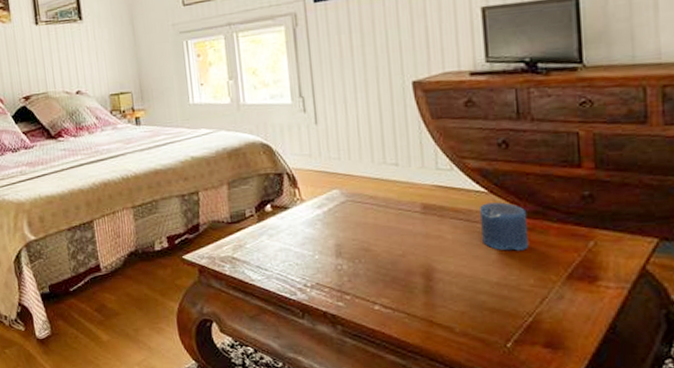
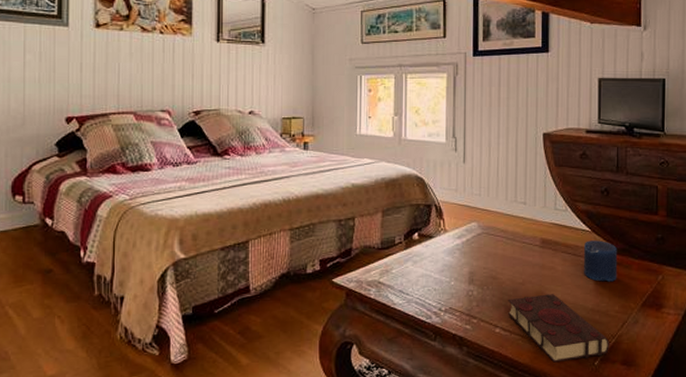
book: none [385,266,525,344] -> present [507,294,609,363]

